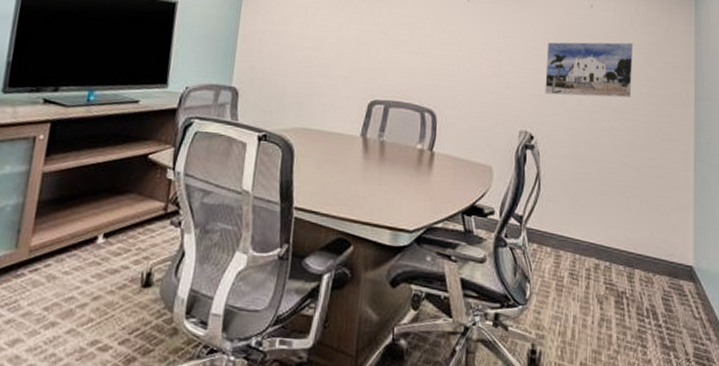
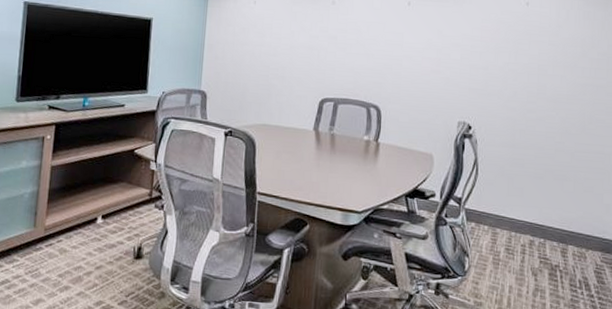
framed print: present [545,42,633,98] -> none [482,36,568,89]

